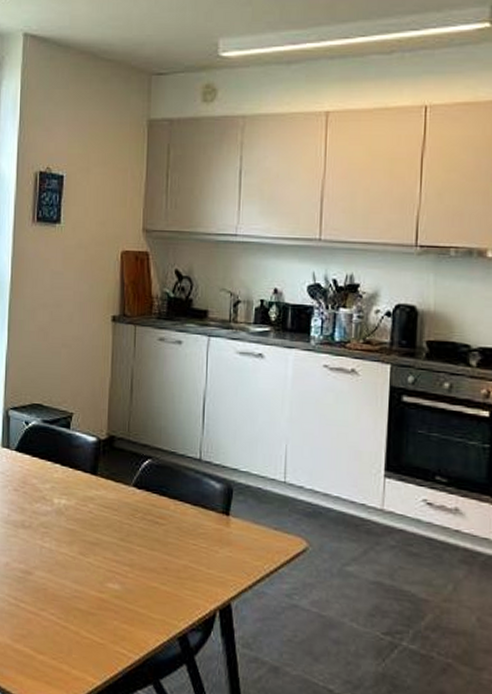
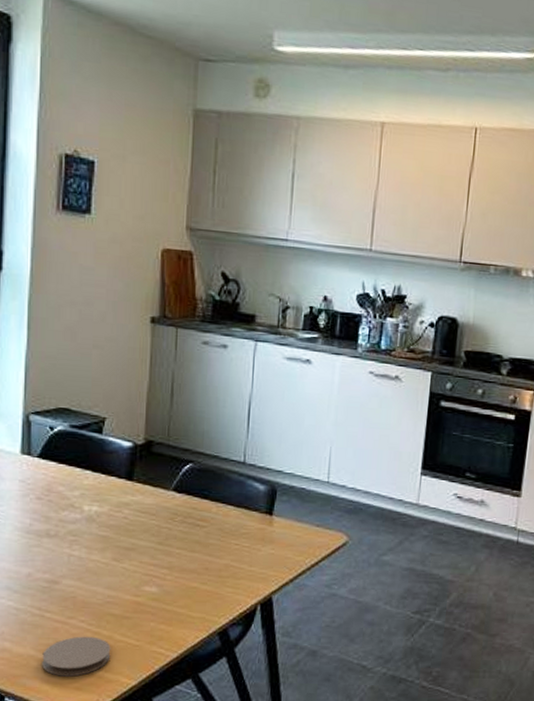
coaster: none [17,629,78,670] -> present [42,636,111,677]

